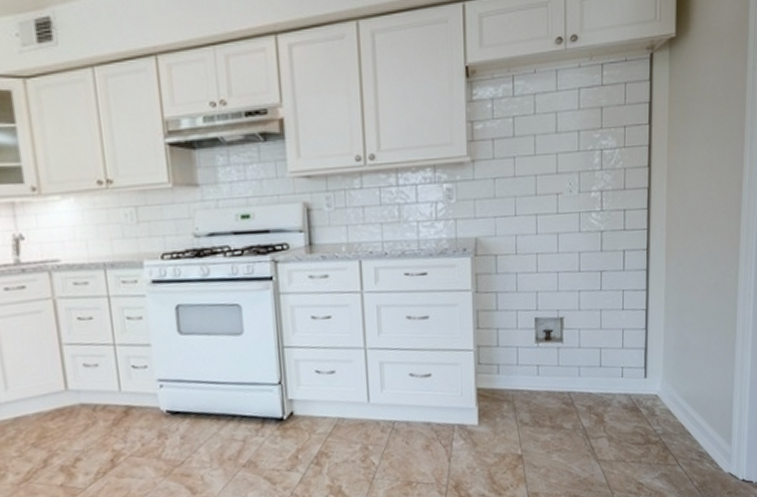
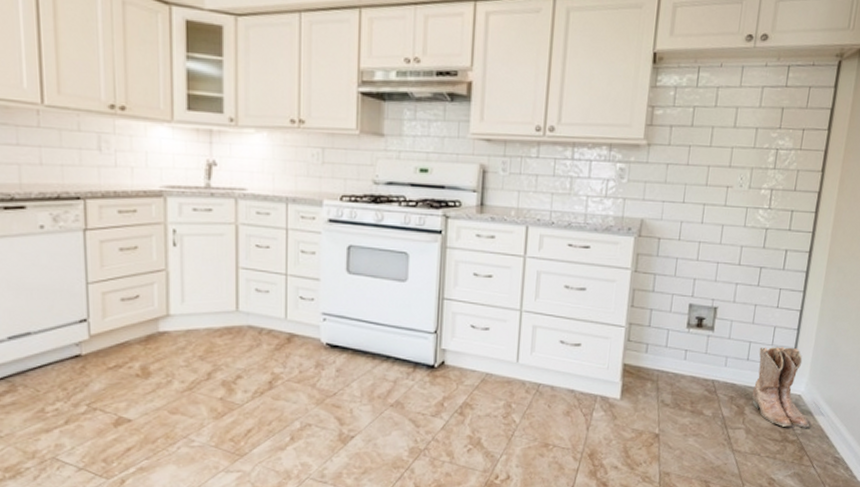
boots: none [609,347,670,429] -> present [751,347,810,428]

